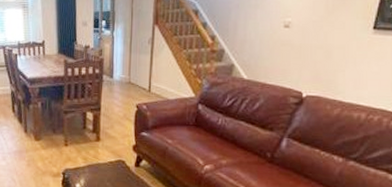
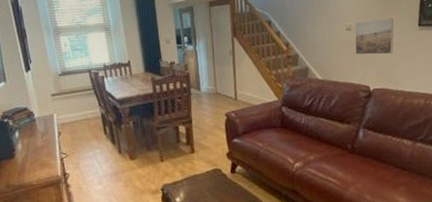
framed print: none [291,18,344,58] -> present [354,18,394,55]

